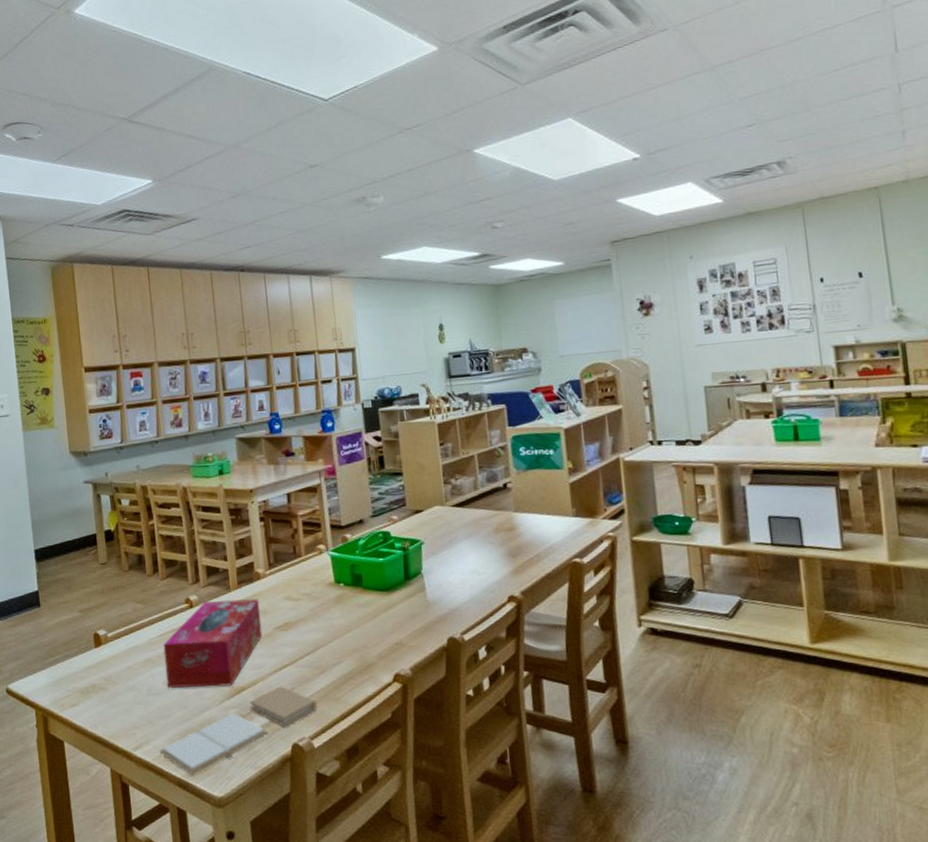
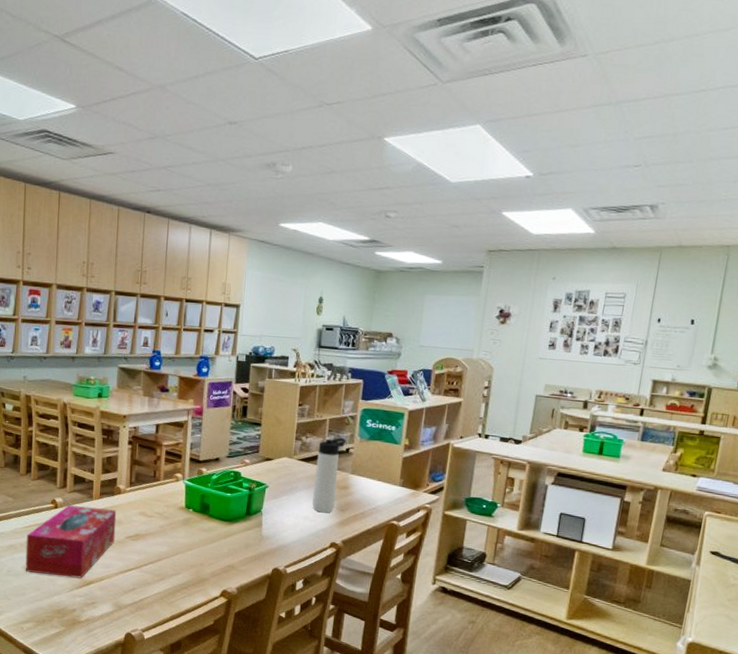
book: present [159,686,317,776] -> none [11,585,153,645]
thermos bottle: none [471,473,504,563] -> present [312,438,346,513]

